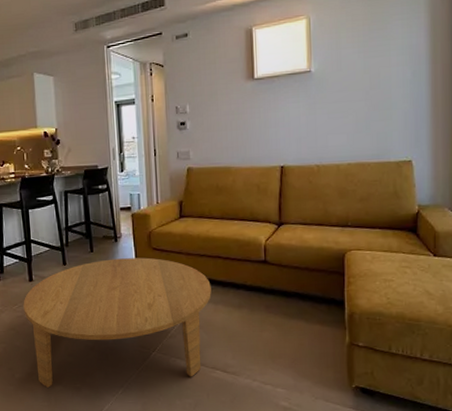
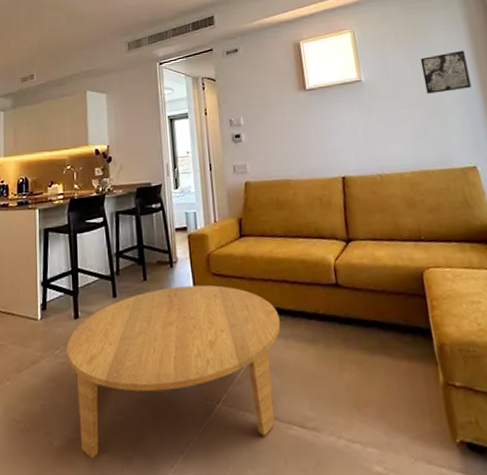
wall art: none [374,42,422,87] -> present [420,50,472,94]

